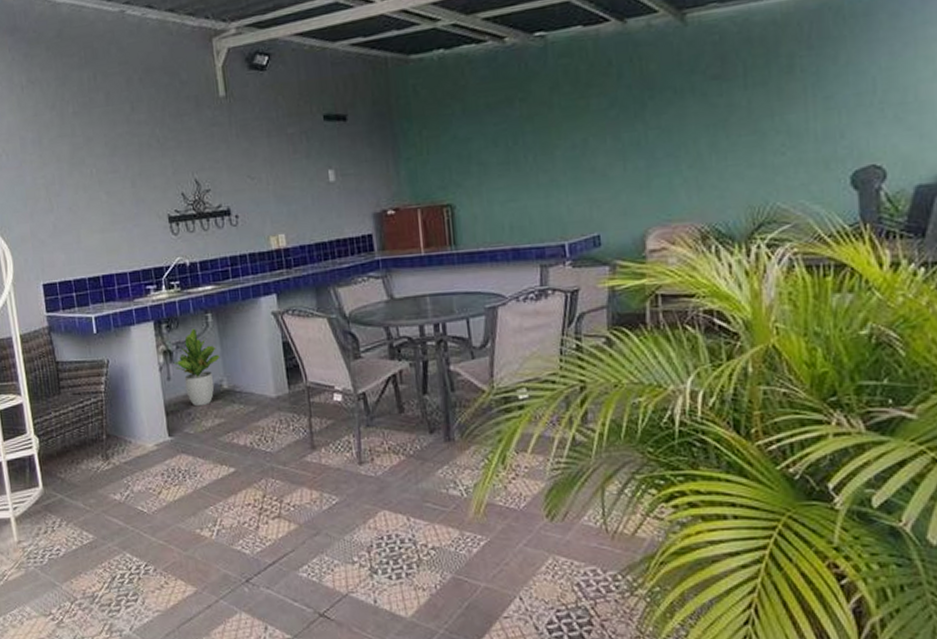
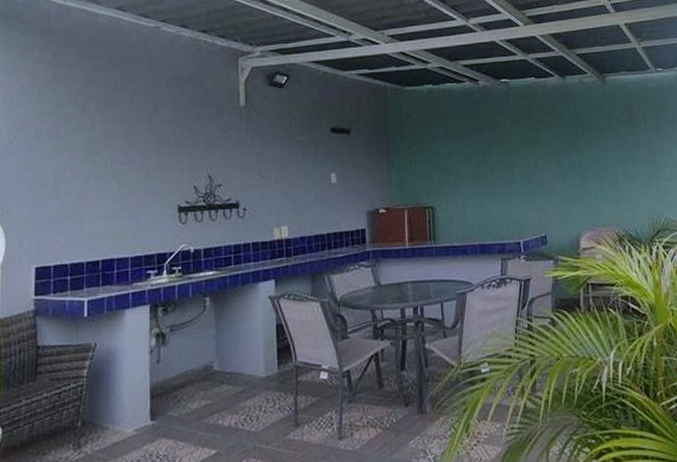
potted plant: present [173,328,220,407] -> none [165,312,214,389]

